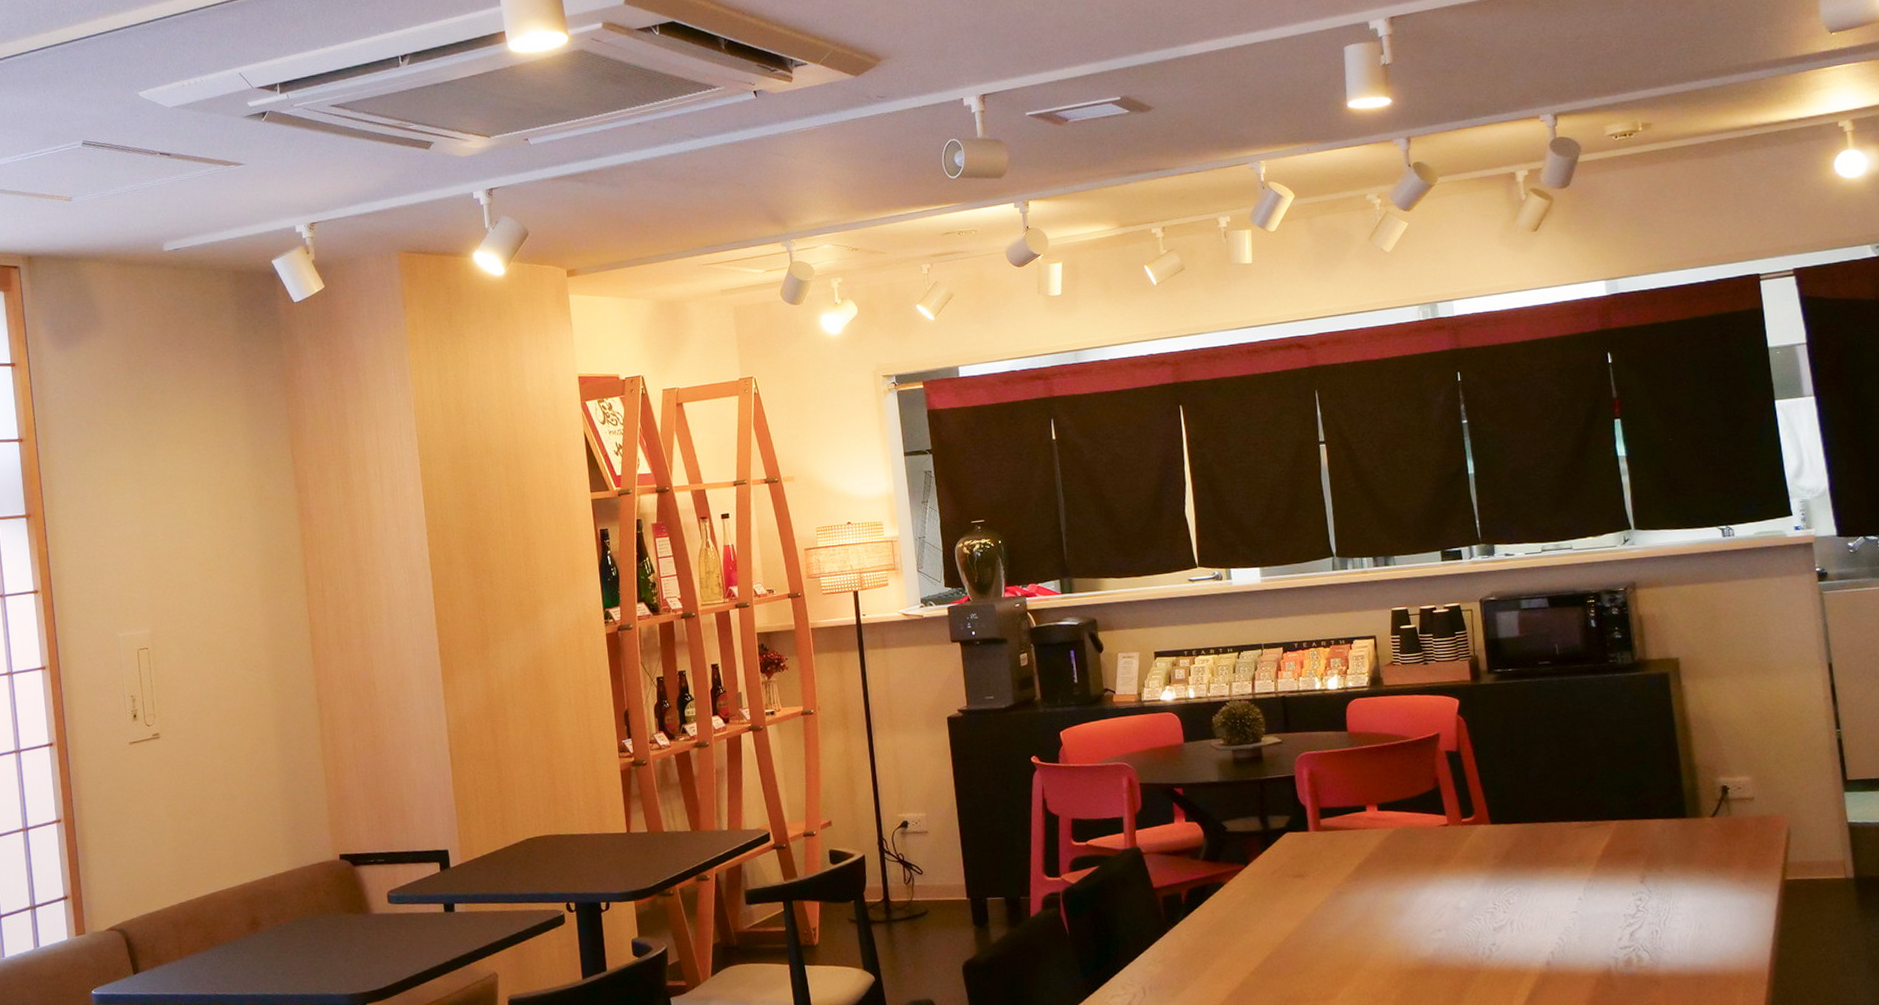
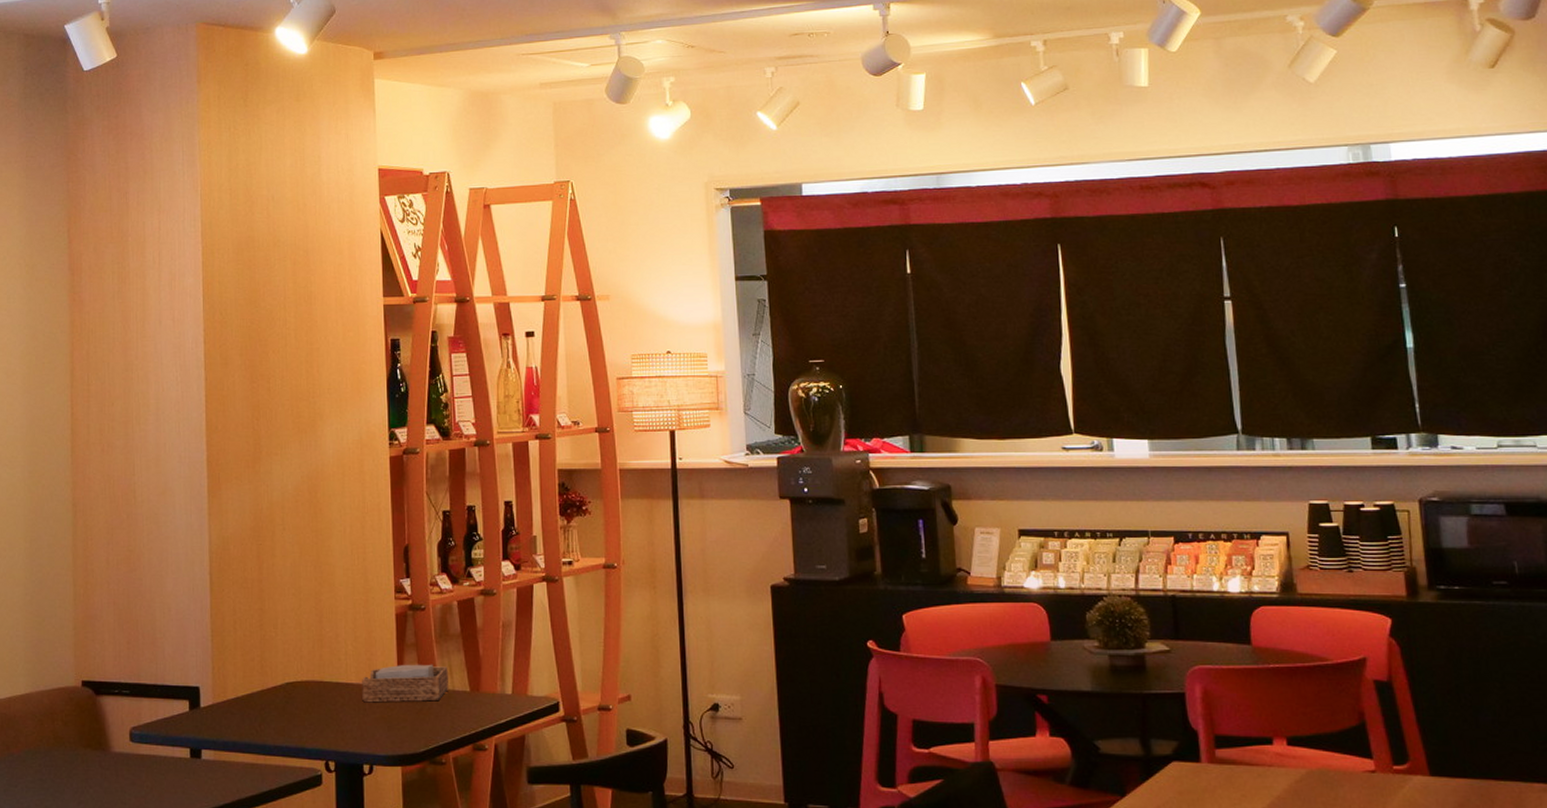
napkin holder: none [594,810,672,850] -> present [362,664,449,704]

